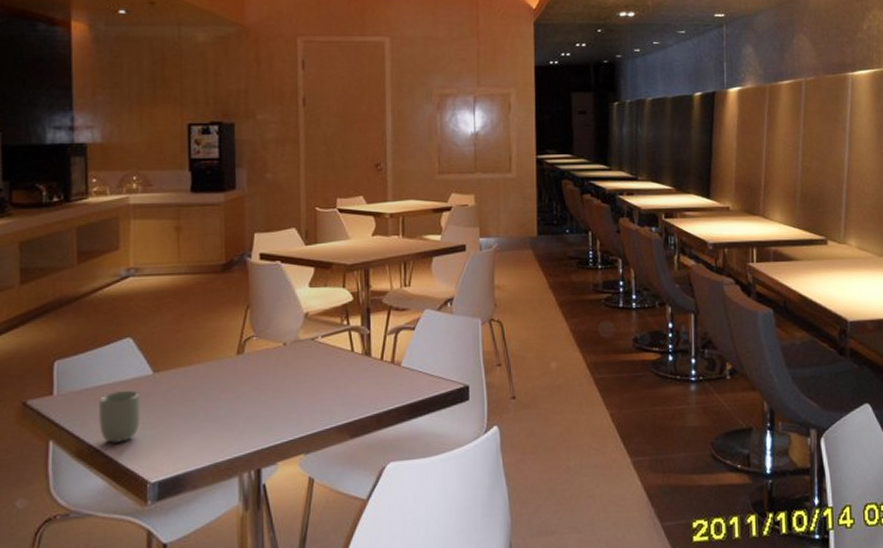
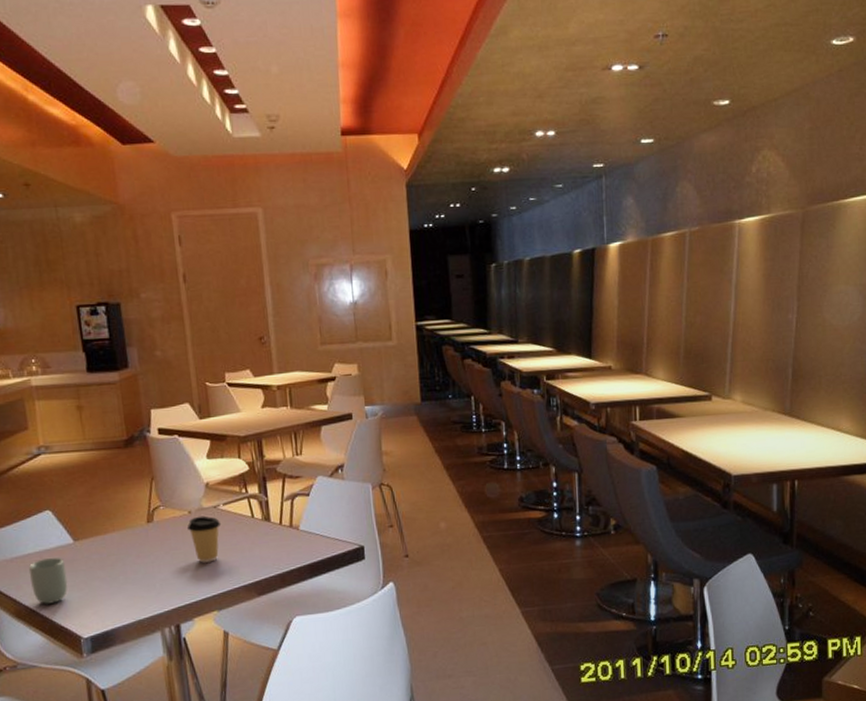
coffee cup: none [279,348,318,400] -> present [186,515,222,563]

